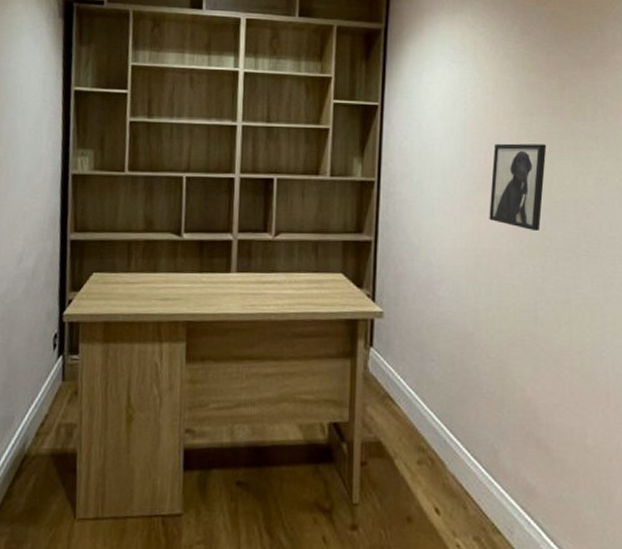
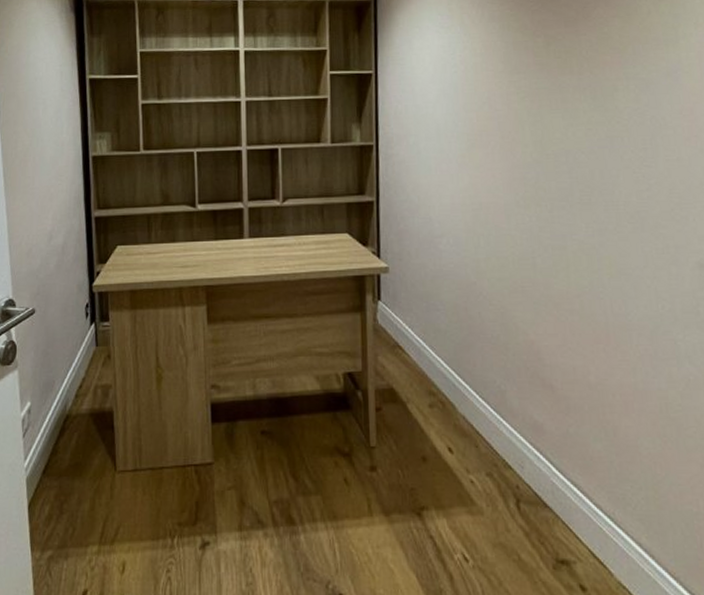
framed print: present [489,143,547,232] -> none [483,100,536,183]

